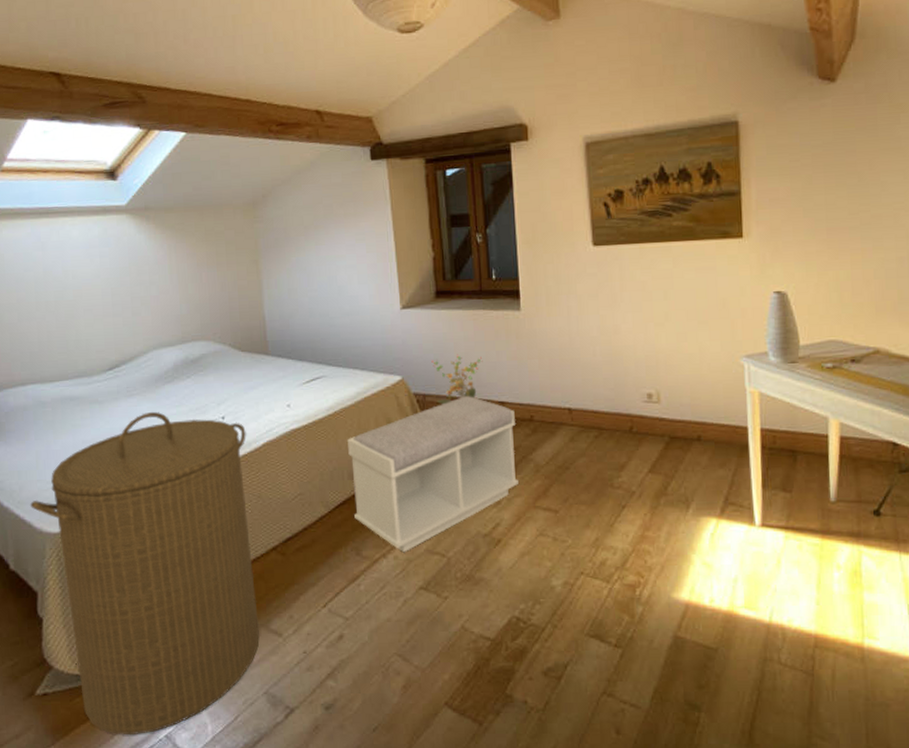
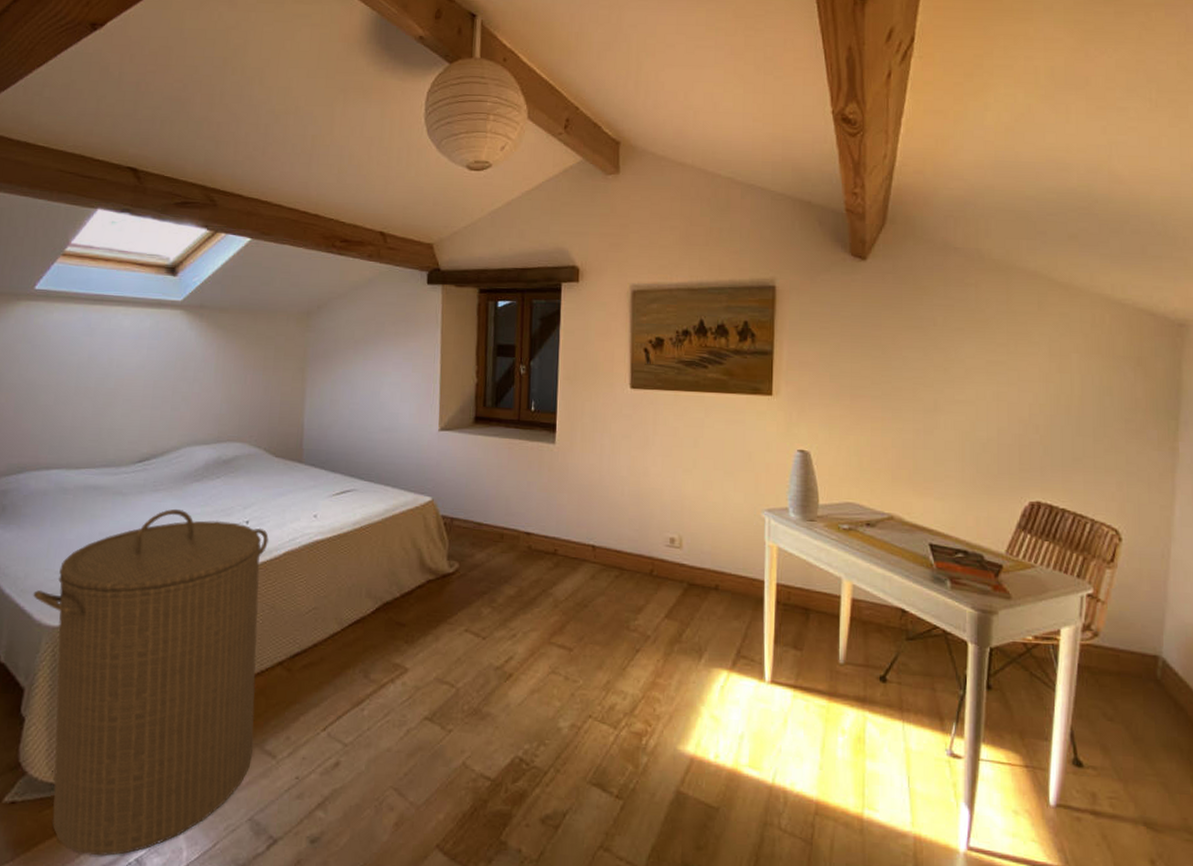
bench: present [348,396,518,553] -> none [367,523,539,680]
potted plant: present [431,354,483,405] -> none [463,480,514,530]

